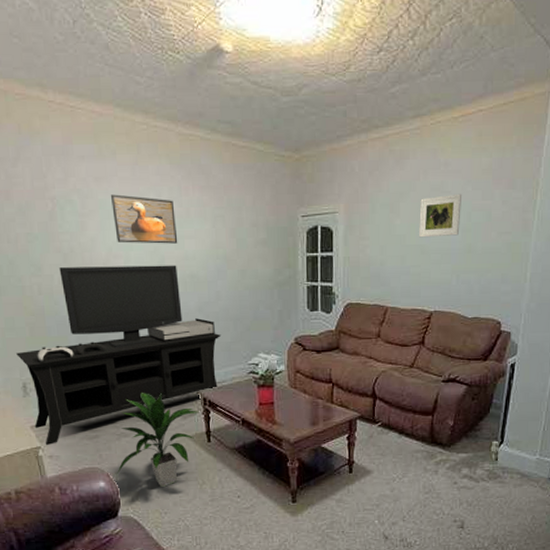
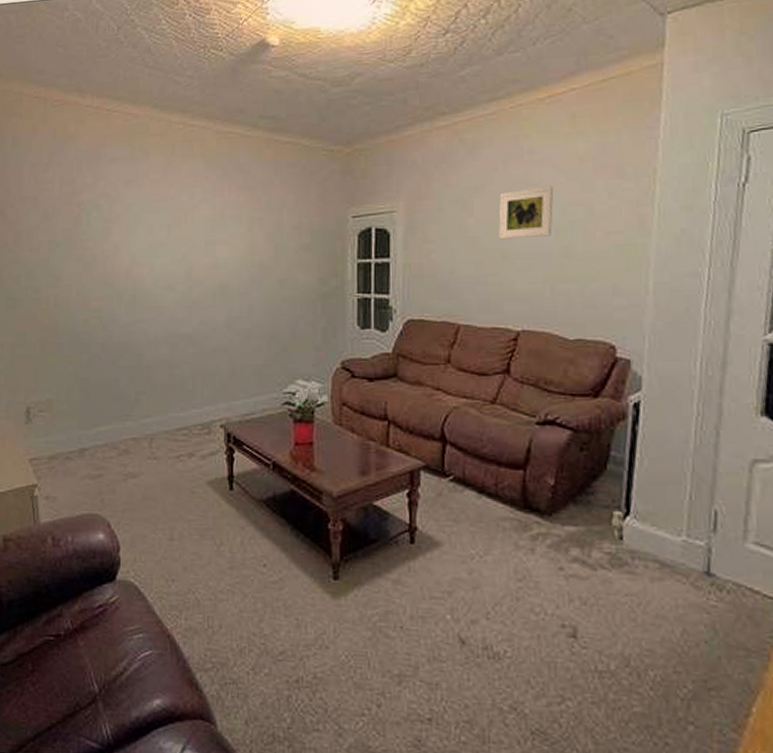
media console: present [16,265,221,446] -> none [24,274,253,484]
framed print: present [111,194,178,244] -> none [140,197,209,251]
indoor plant: present [117,392,199,488] -> none [120,424,221,547]

